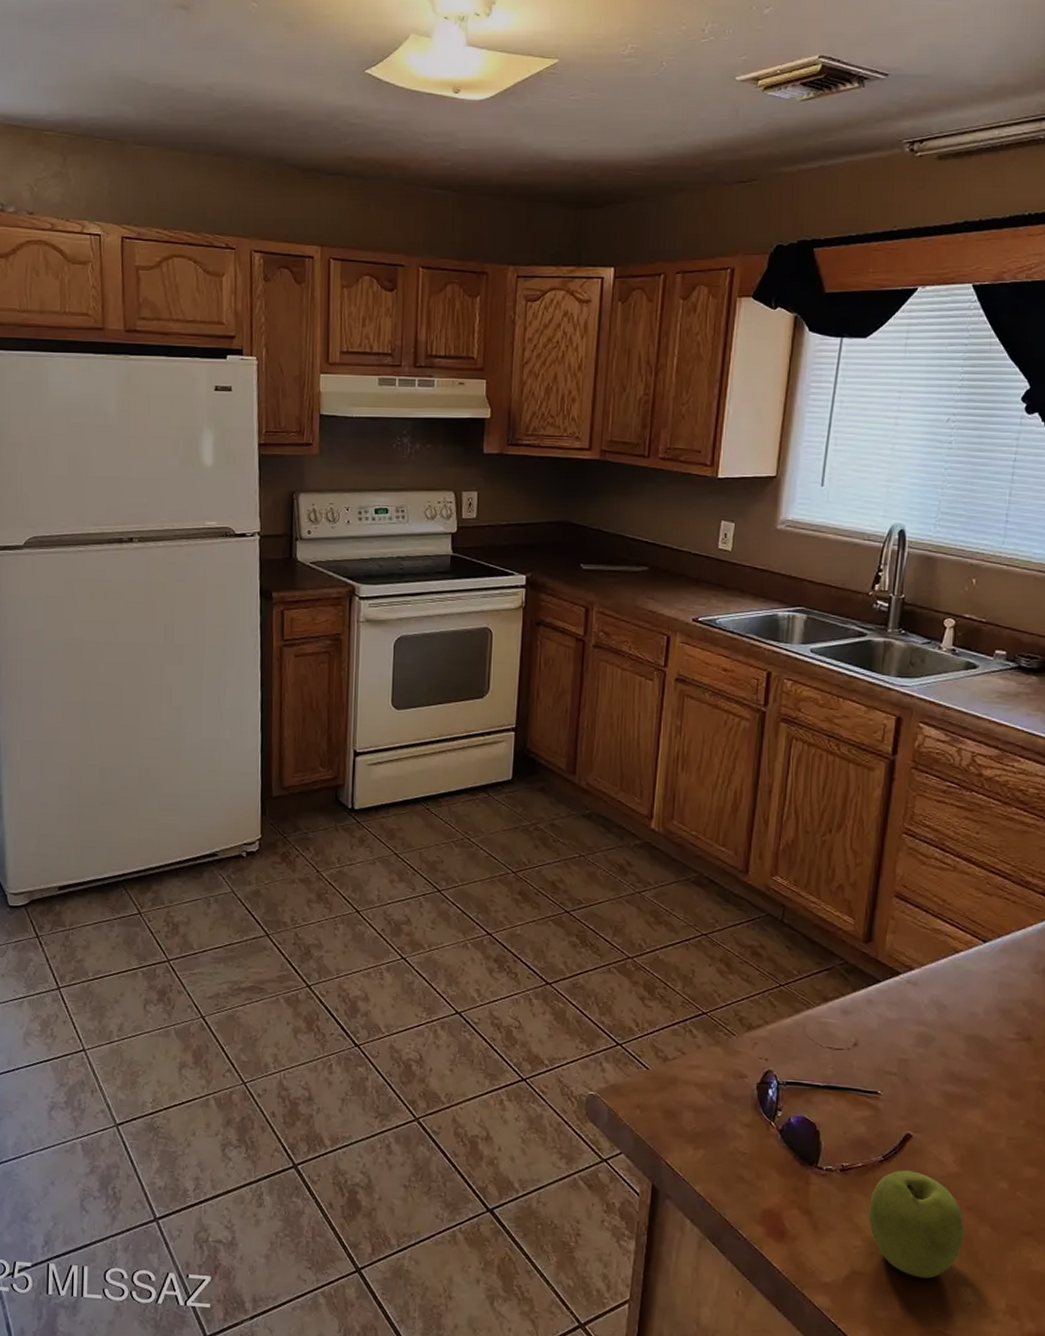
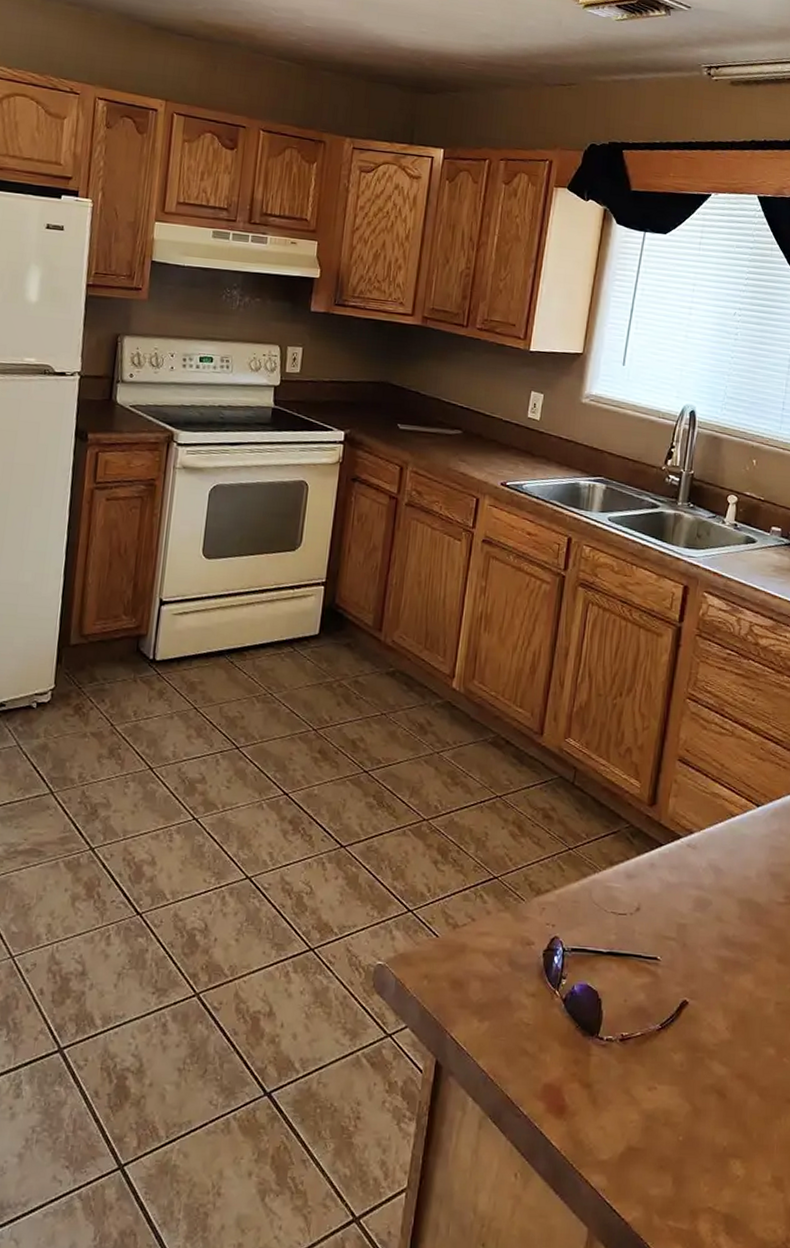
fruit: present [869,1170,964,1279] -> none [645,1038,735,1152]

